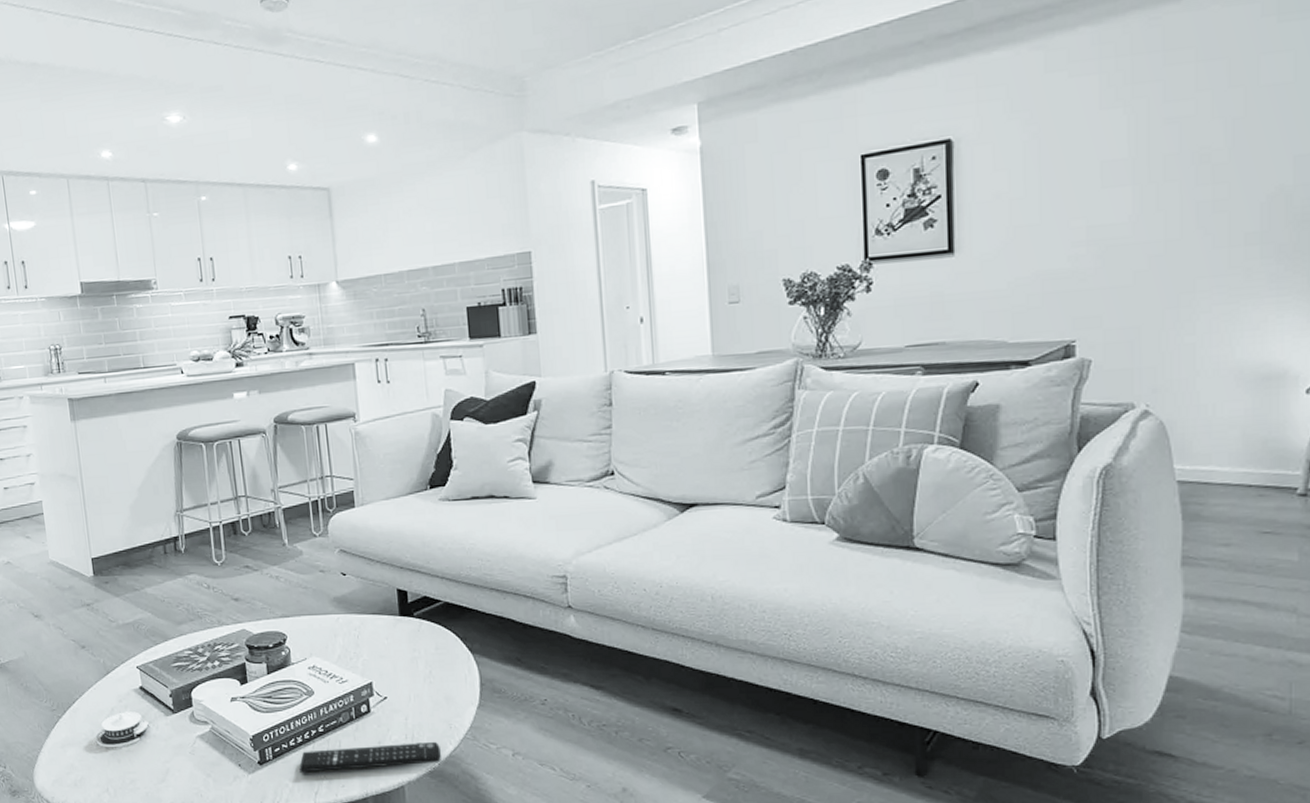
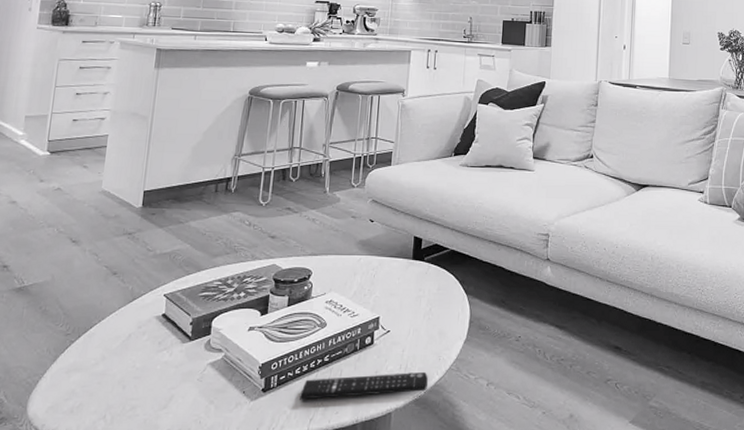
architectural model: present [95,711,150,748] -> none [104,338,164,374]

